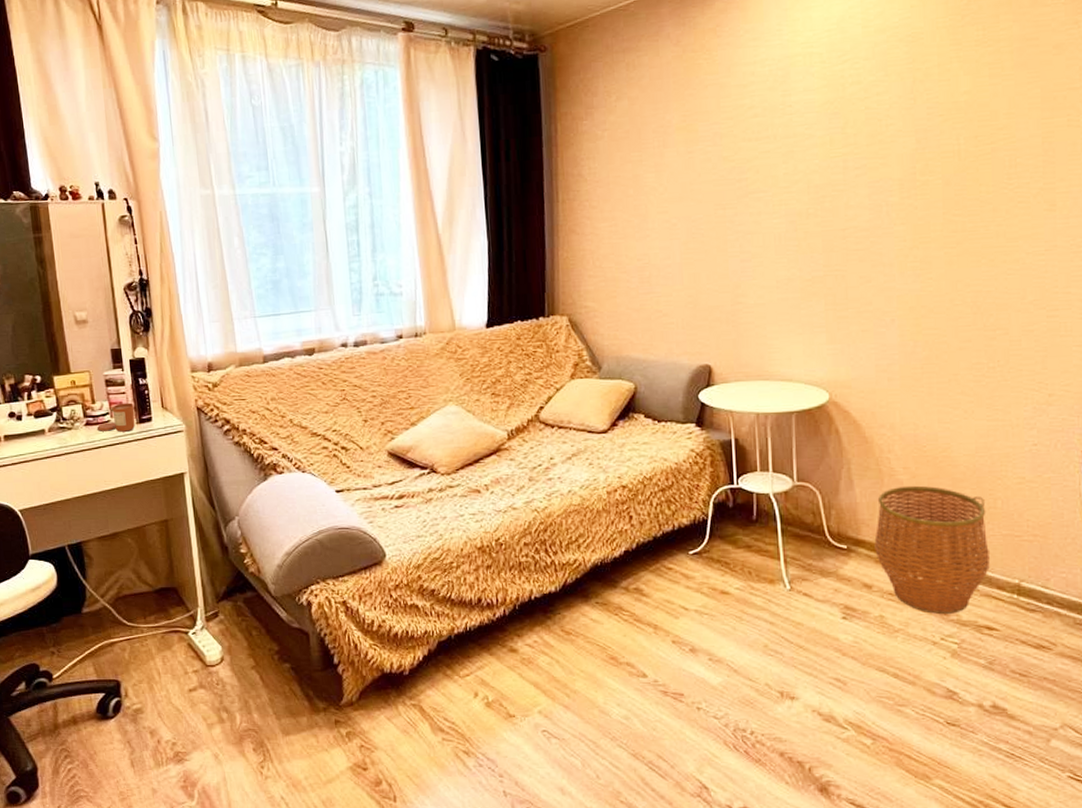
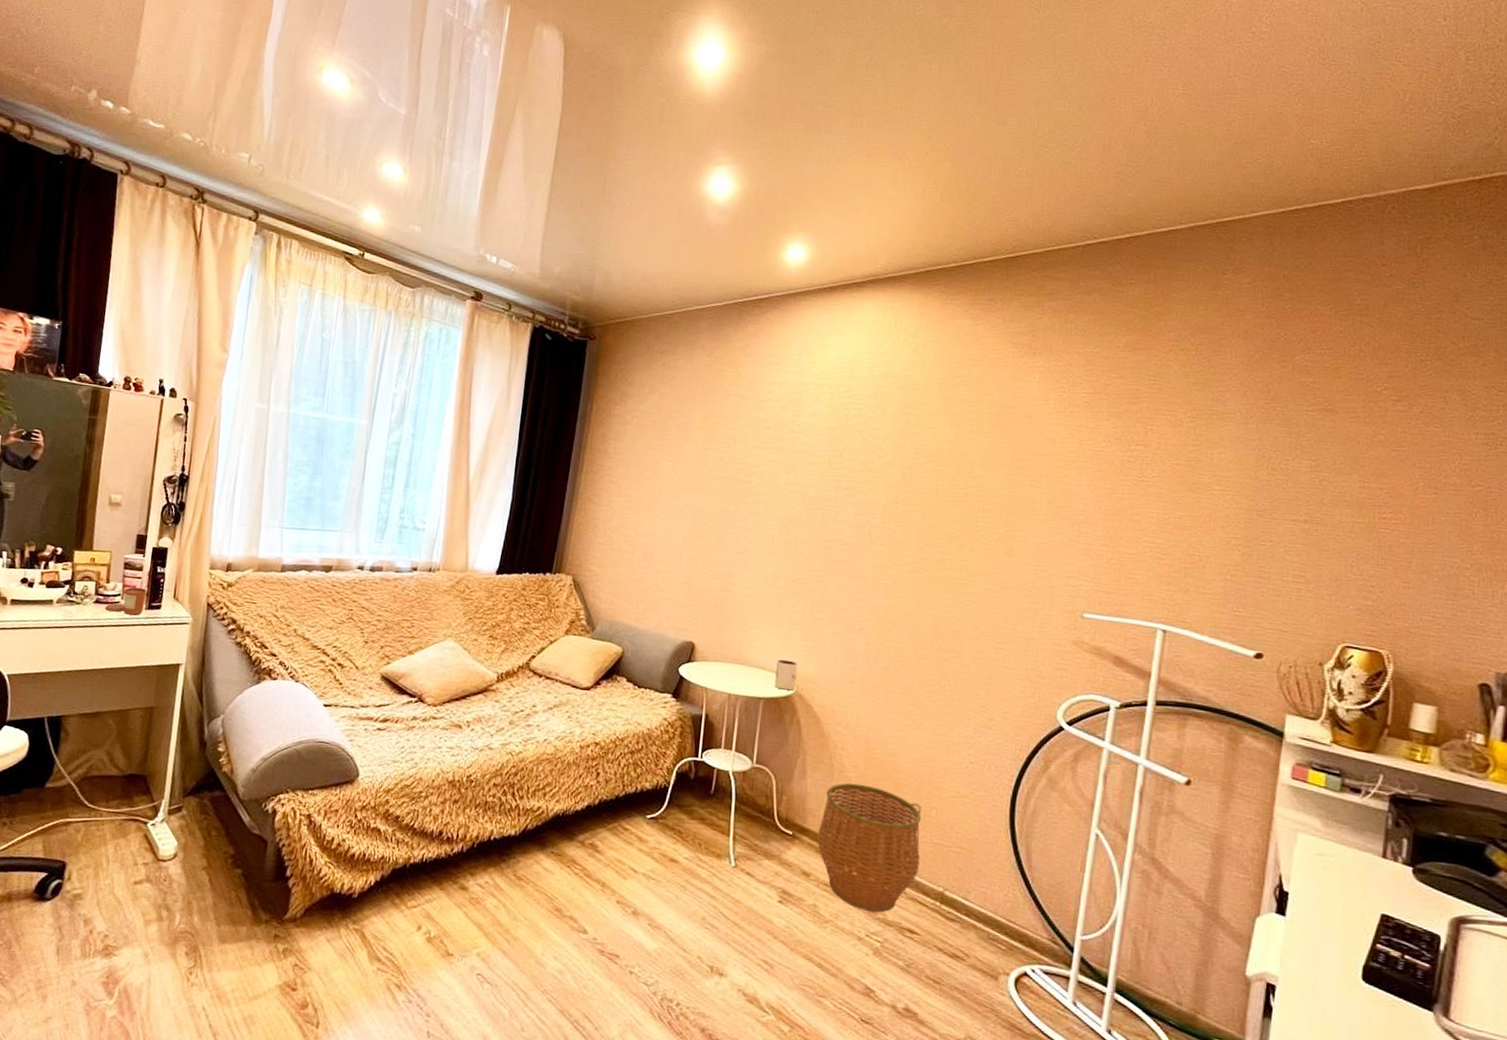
mug: none [804,367,828,400] -> present [774,659,798,691]

